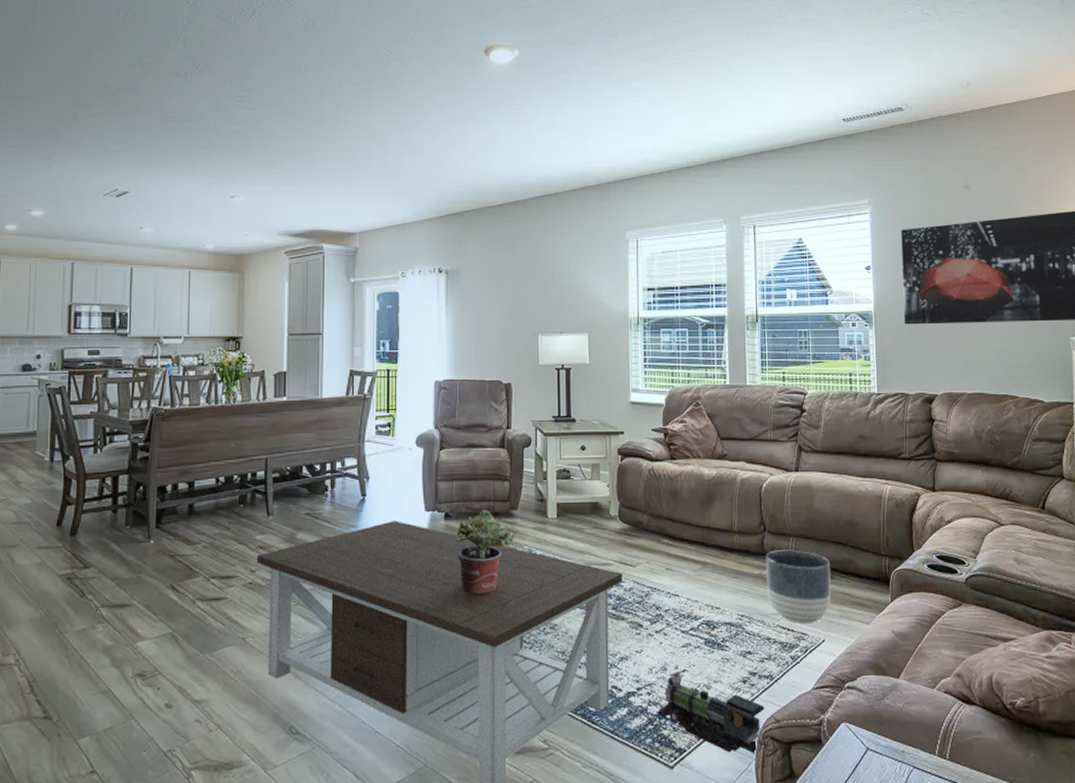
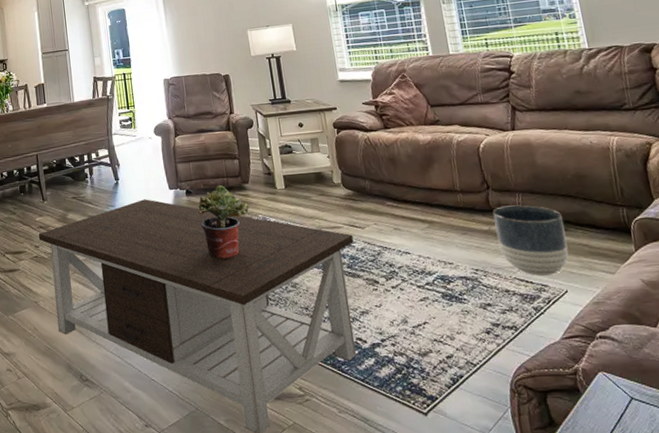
toy train: present [657,664,765,754] -> none [403,317,514,403]

